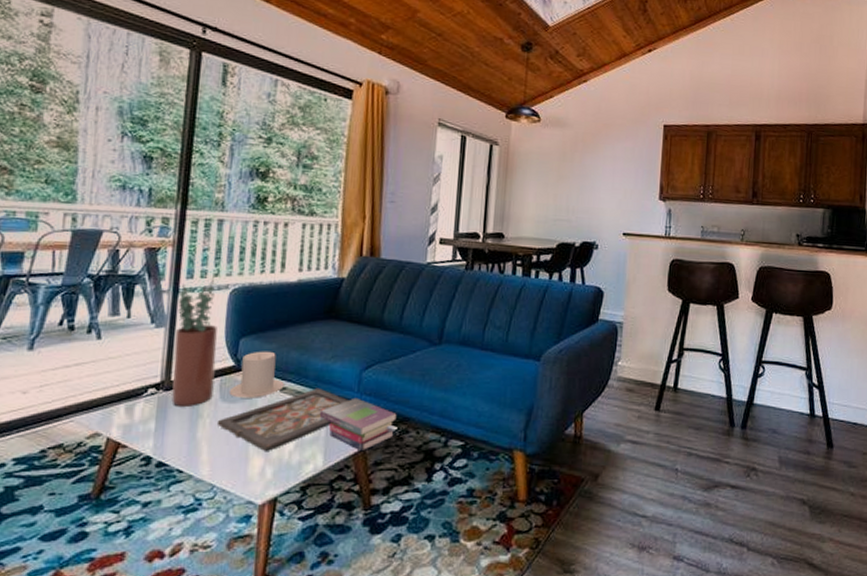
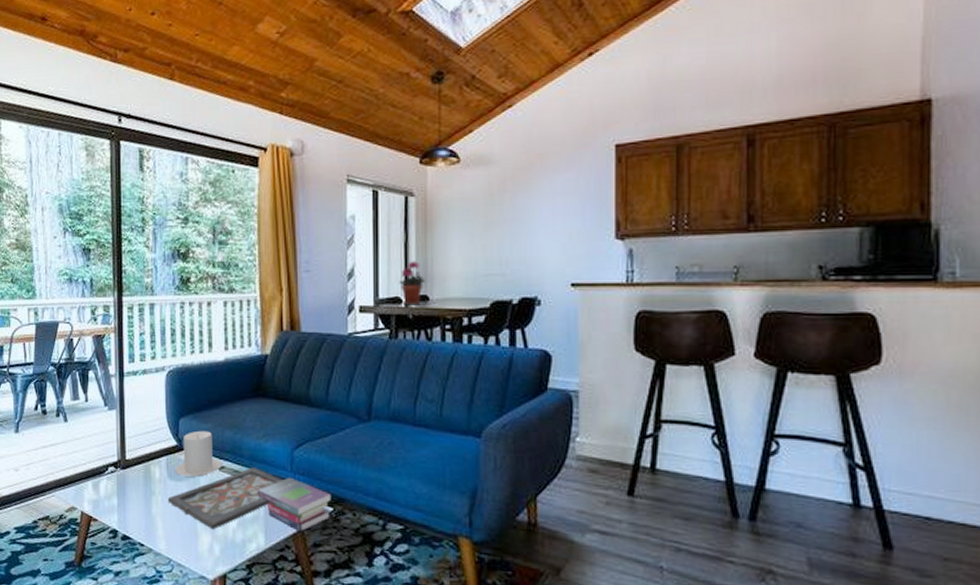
vase: present [171,276,217,406] -> none [124,359,161,484]
potted plant: none [478,202,502,242] -> present [399,261,425,305]

